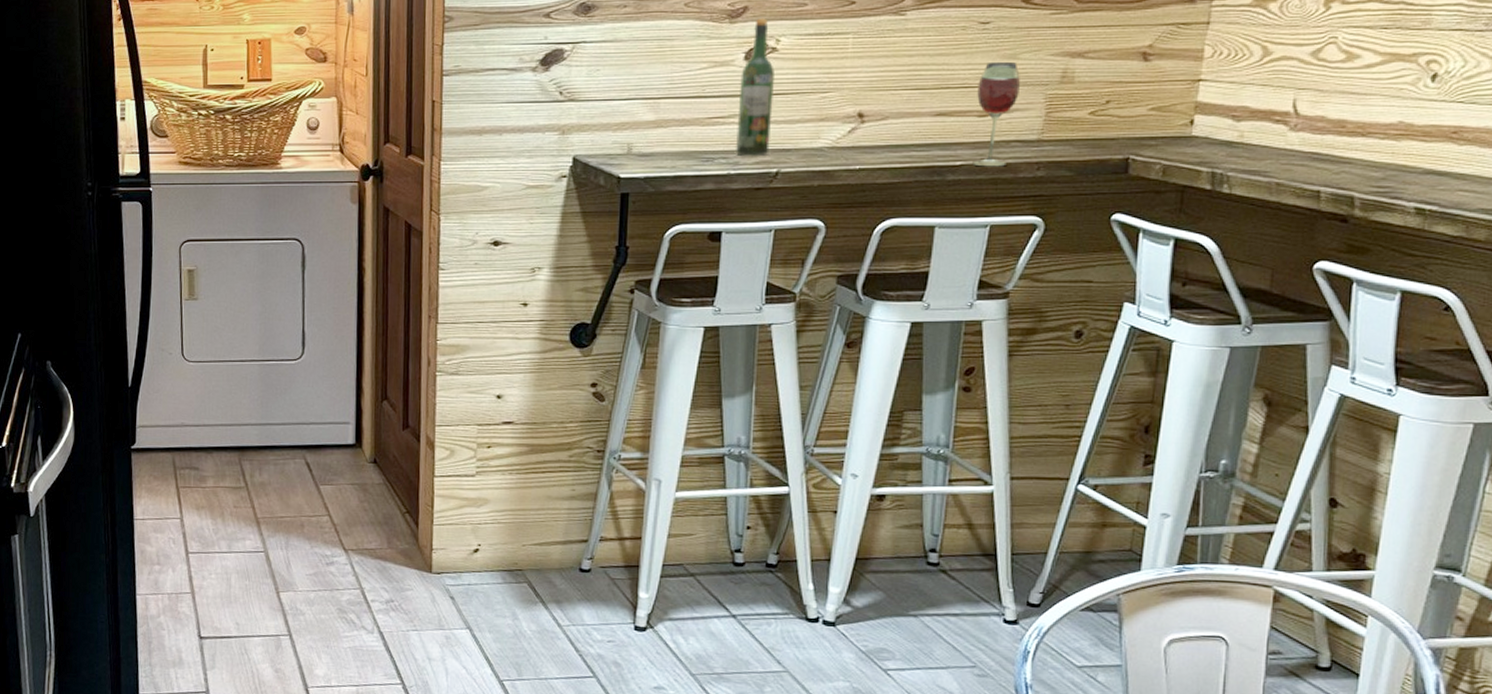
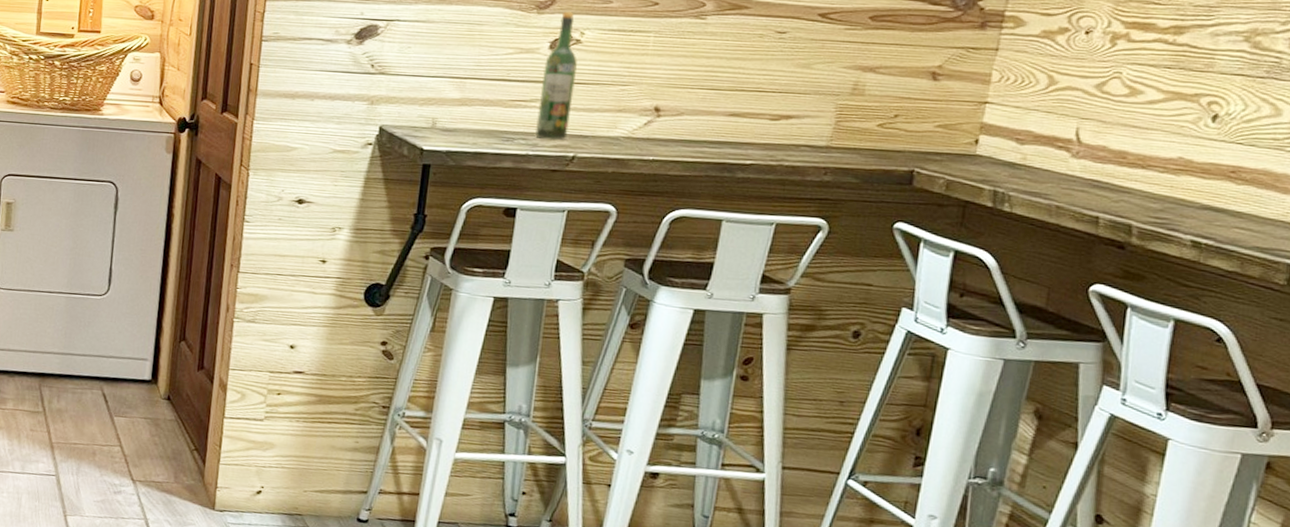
wineglass: present [972,61,1021,167] -> none [762,69,814,169]

